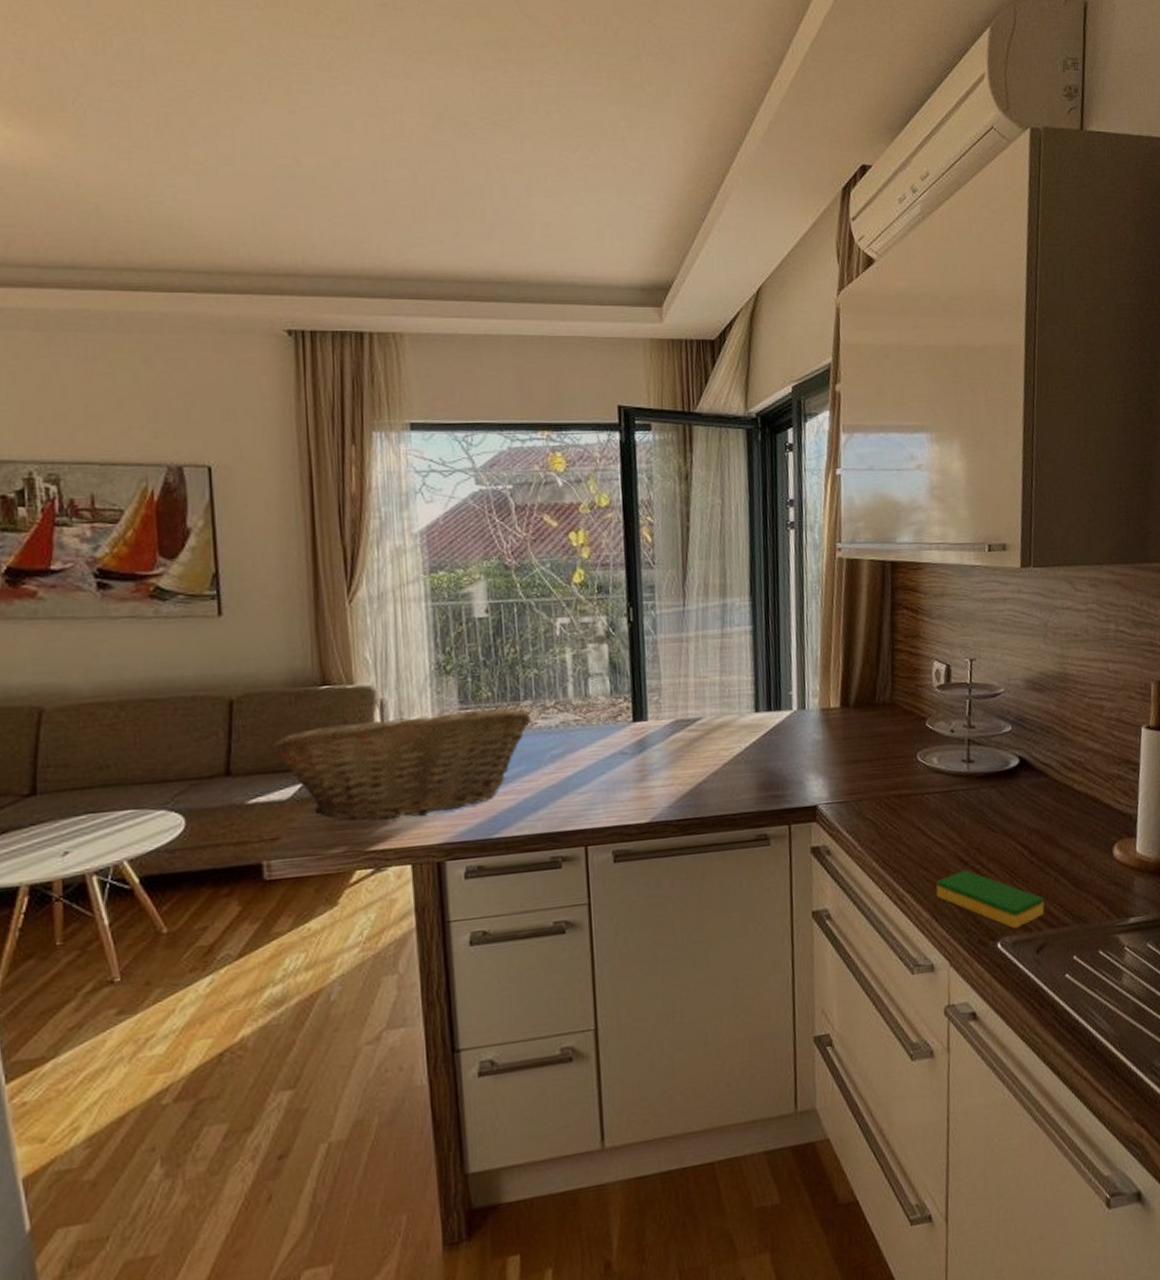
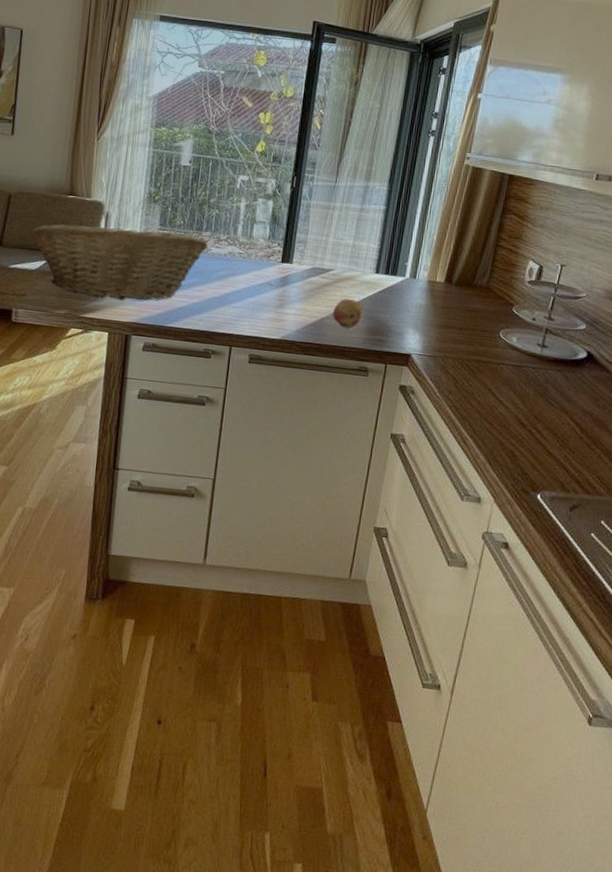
fruit: none [711,751,749,791] -> present [333,299,364,329]
dish sponge: present [936,870,1045,929] -> none [494,430,585,487]

